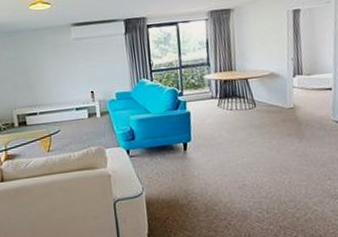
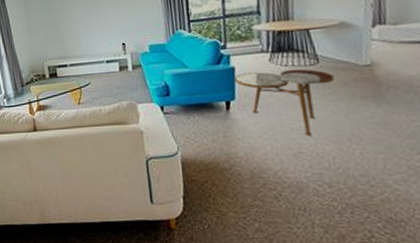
side table: none [190,112,268,170] -> present [235,68,335,136]

